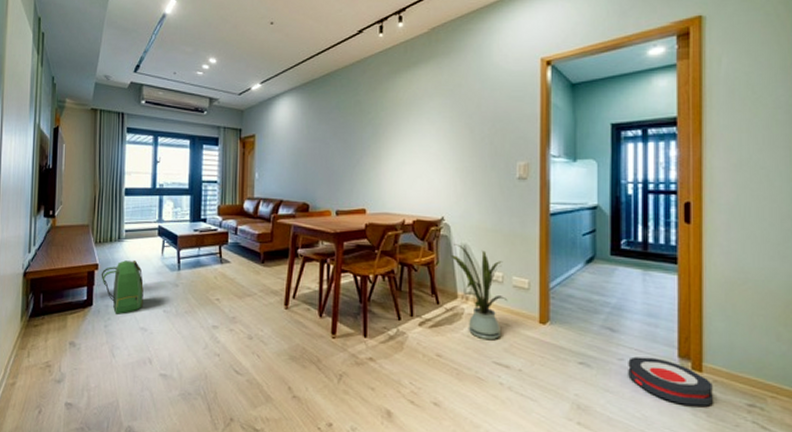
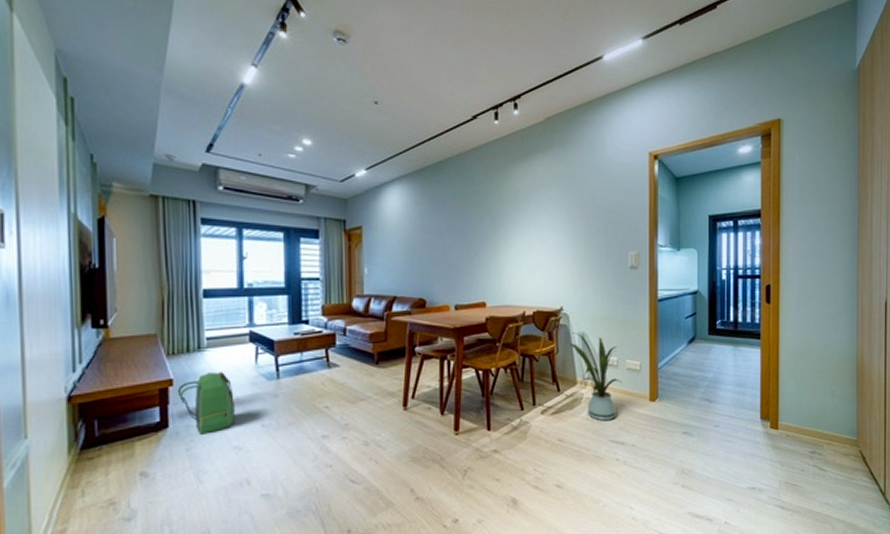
robot vacuum: present [628,356,713,406] -> none [722,421,786,459]

